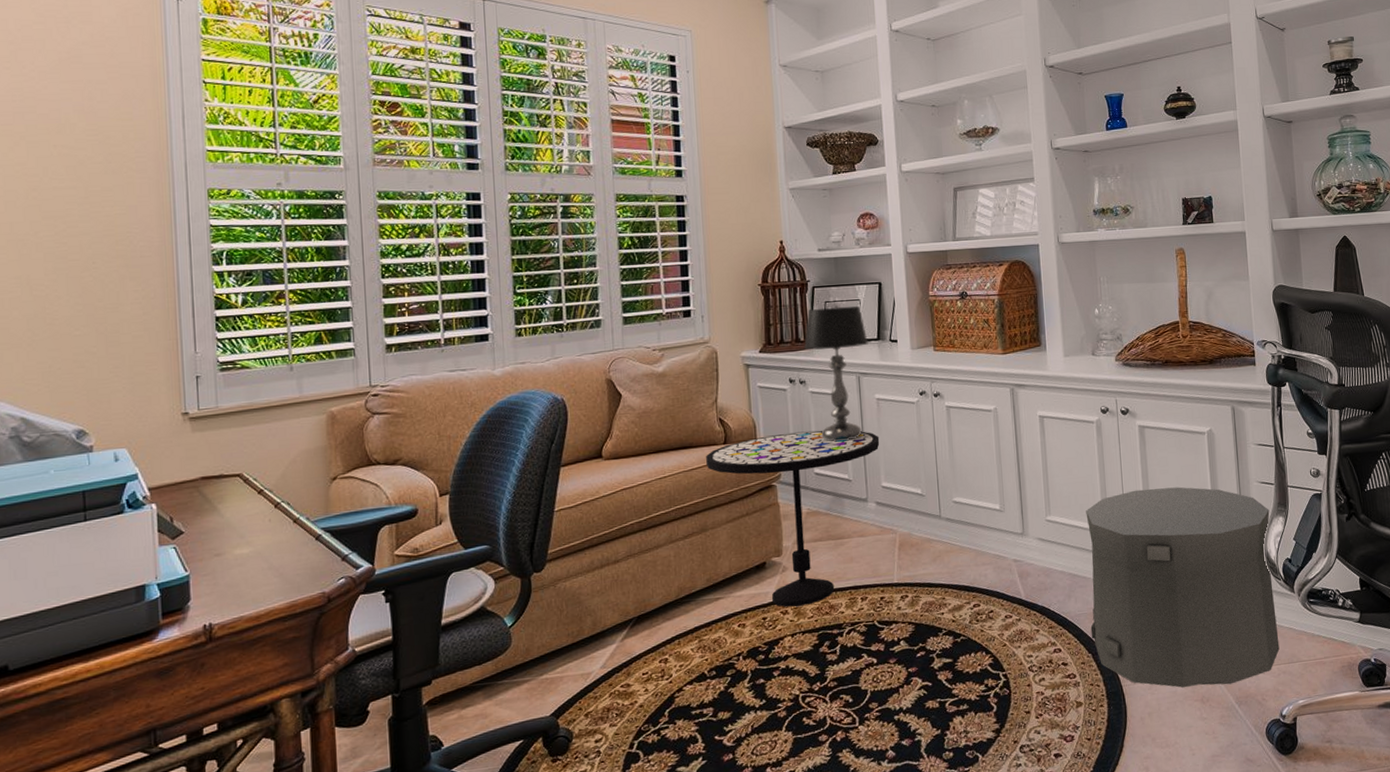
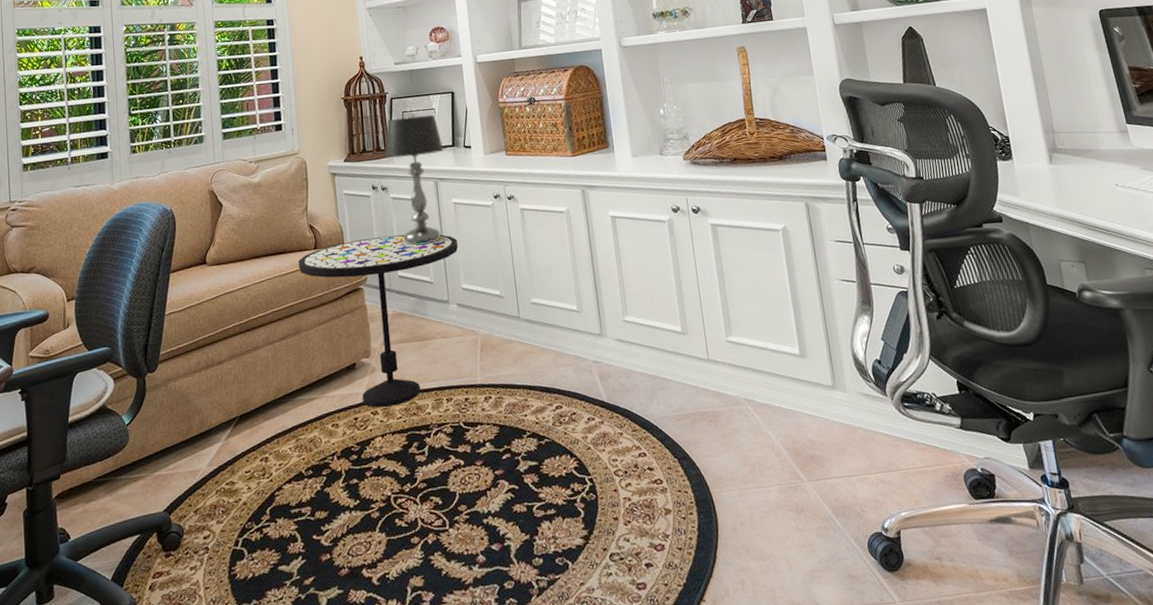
trash can: present [1086,487,1280,688] -> none [663,285,876,496]

